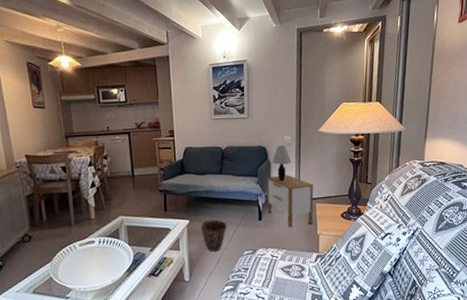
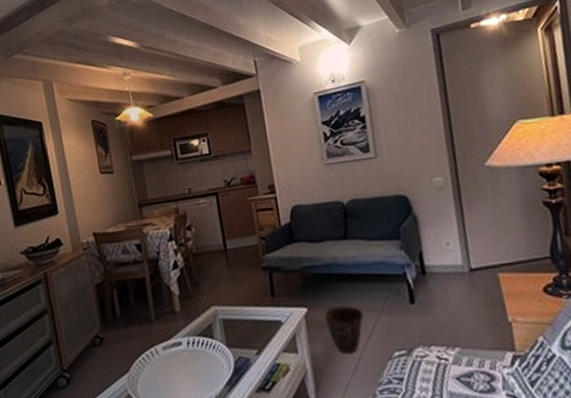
nightstand: present [266,175,314,228] -> none [414,233,498,314]
table lamp: present [271,145,292,182] -> none [418,190,450,245]

